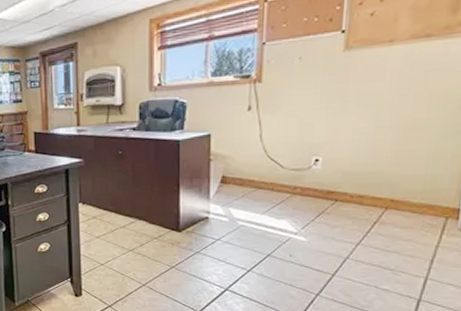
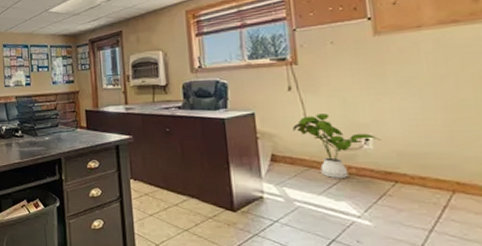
house plant: none [247,134,331,199] -> present [293,114,382,179]

